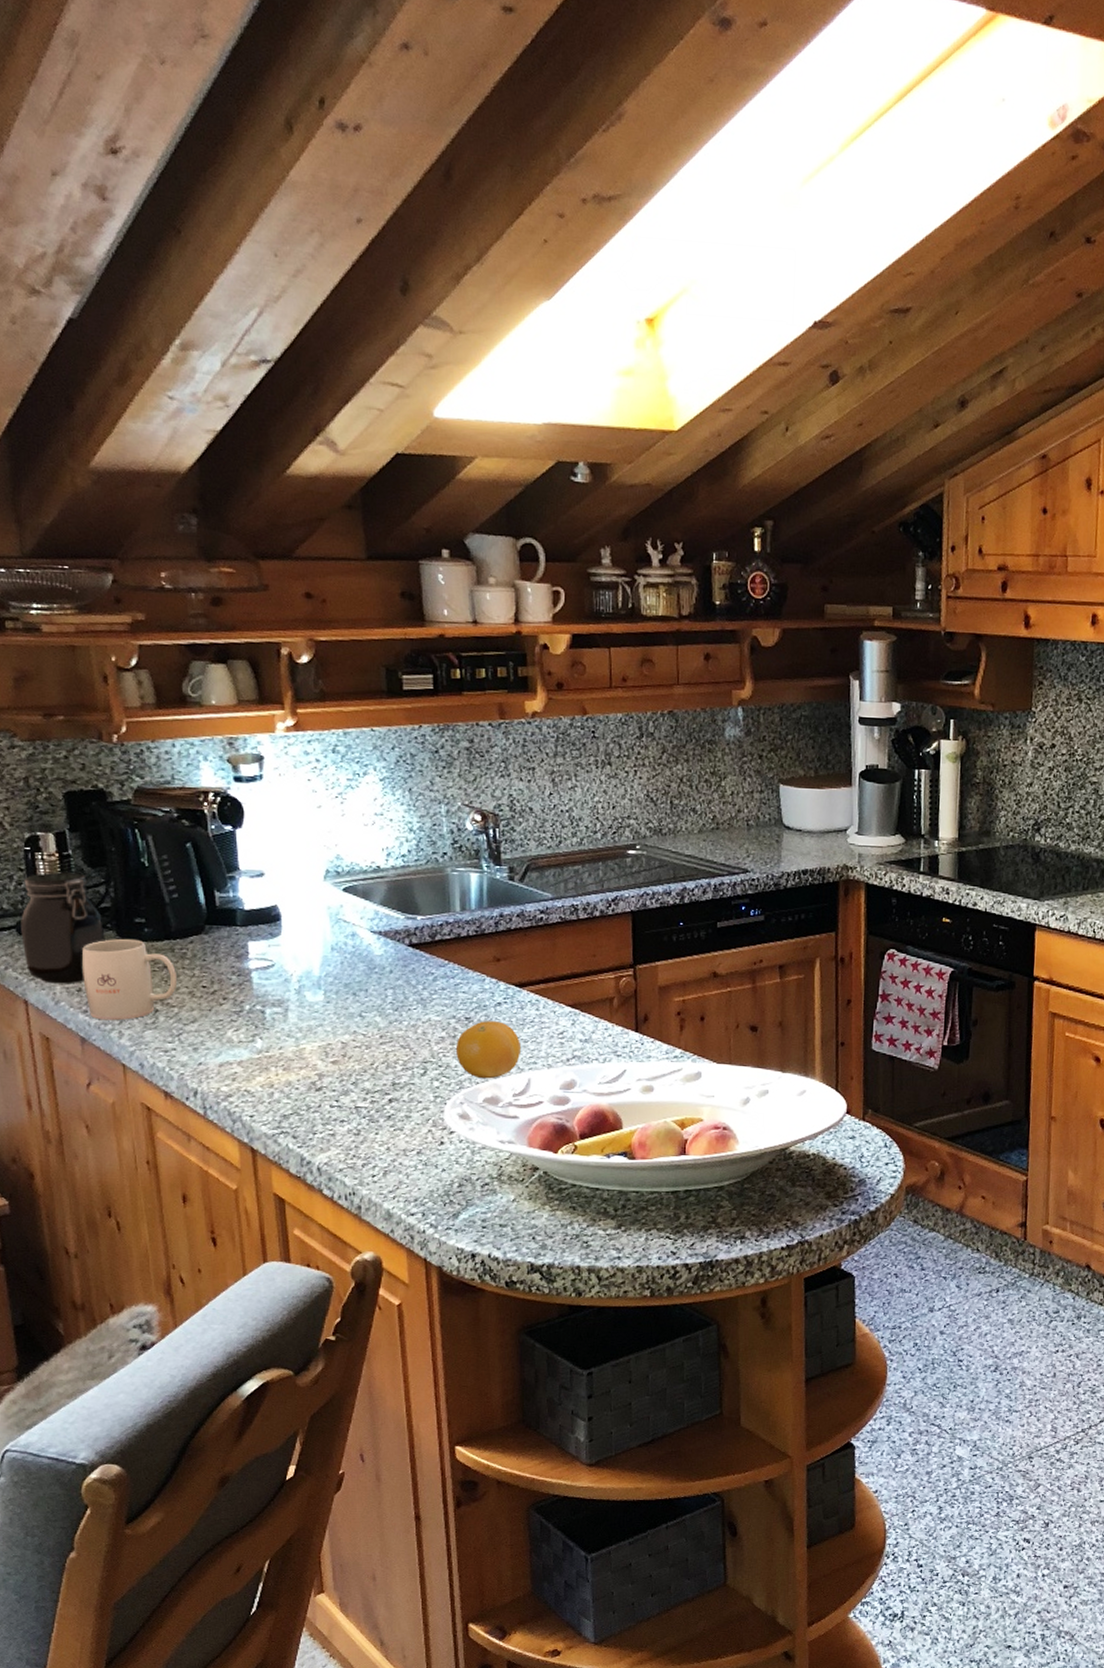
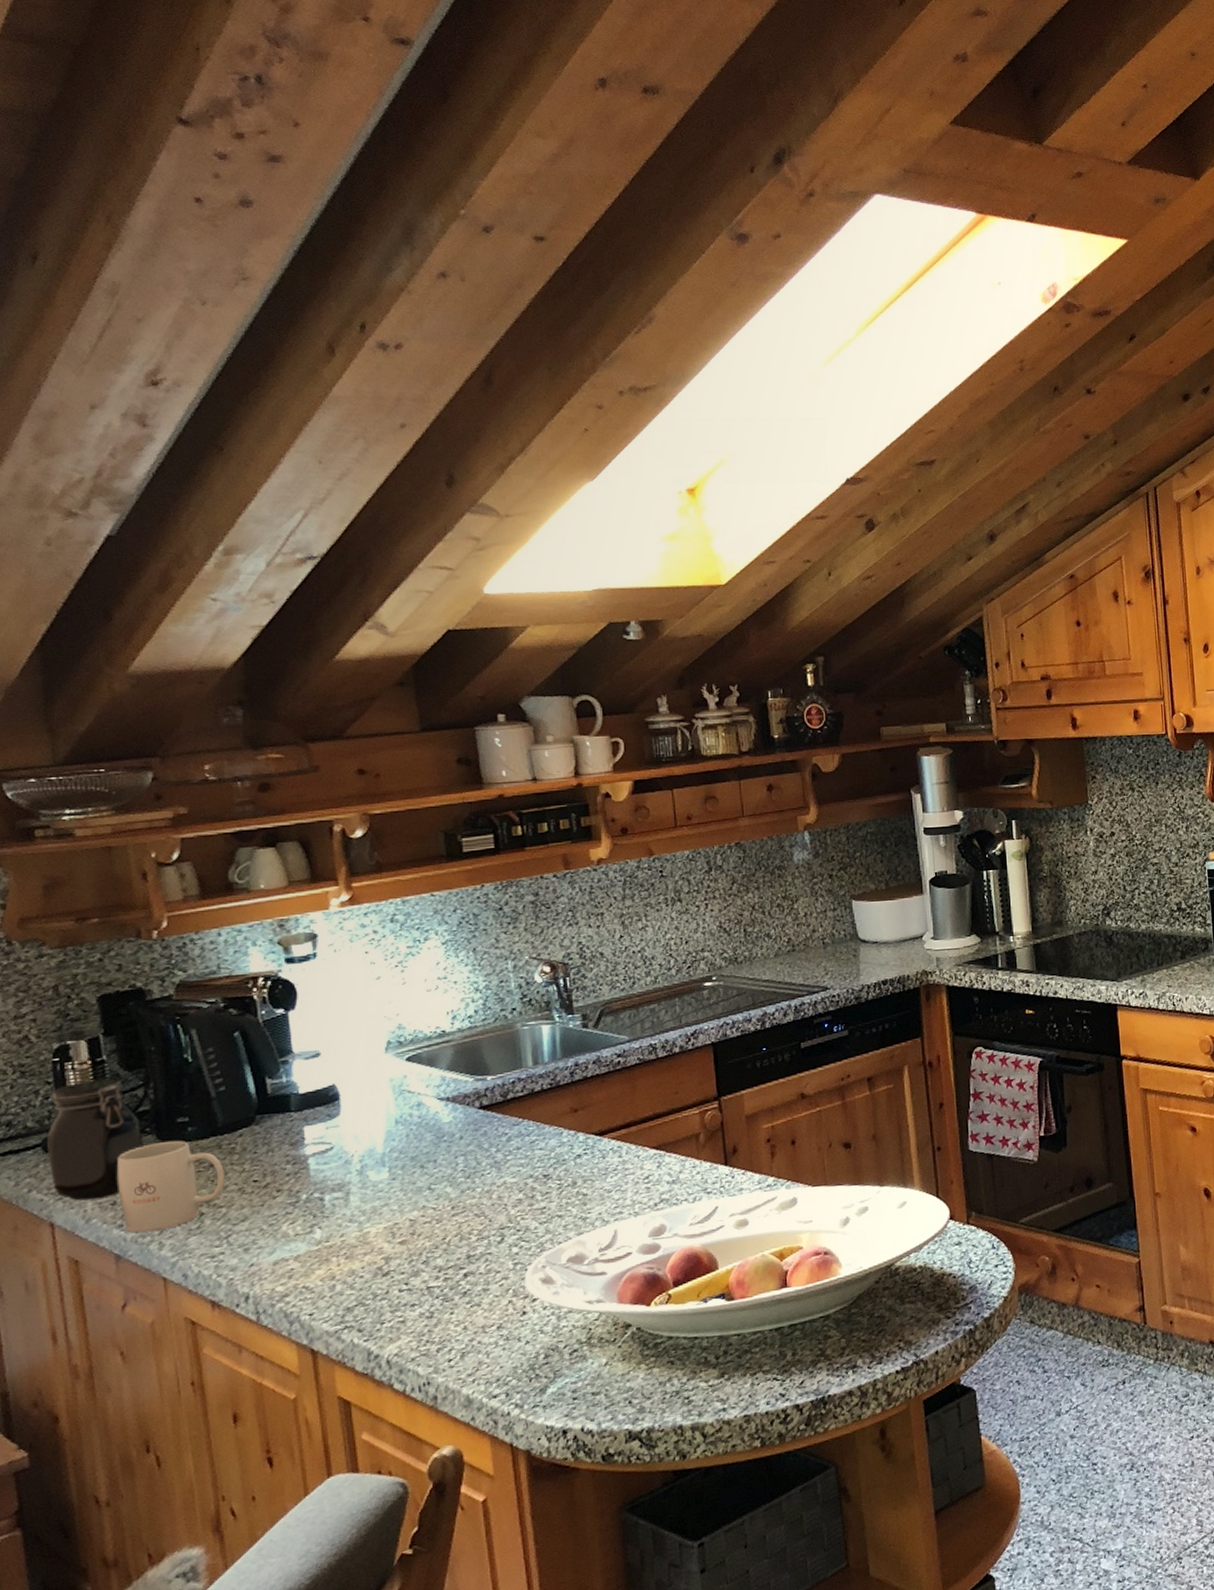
fruit: present [456,1021,522,1079] -> none [535,1174,606,1238]

